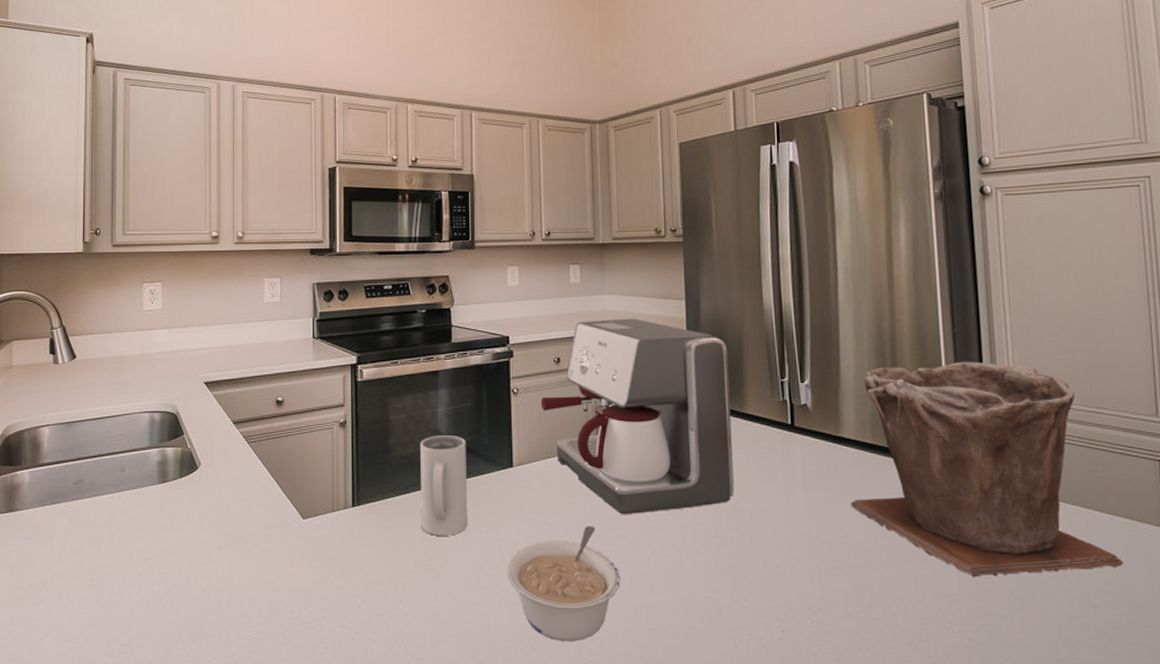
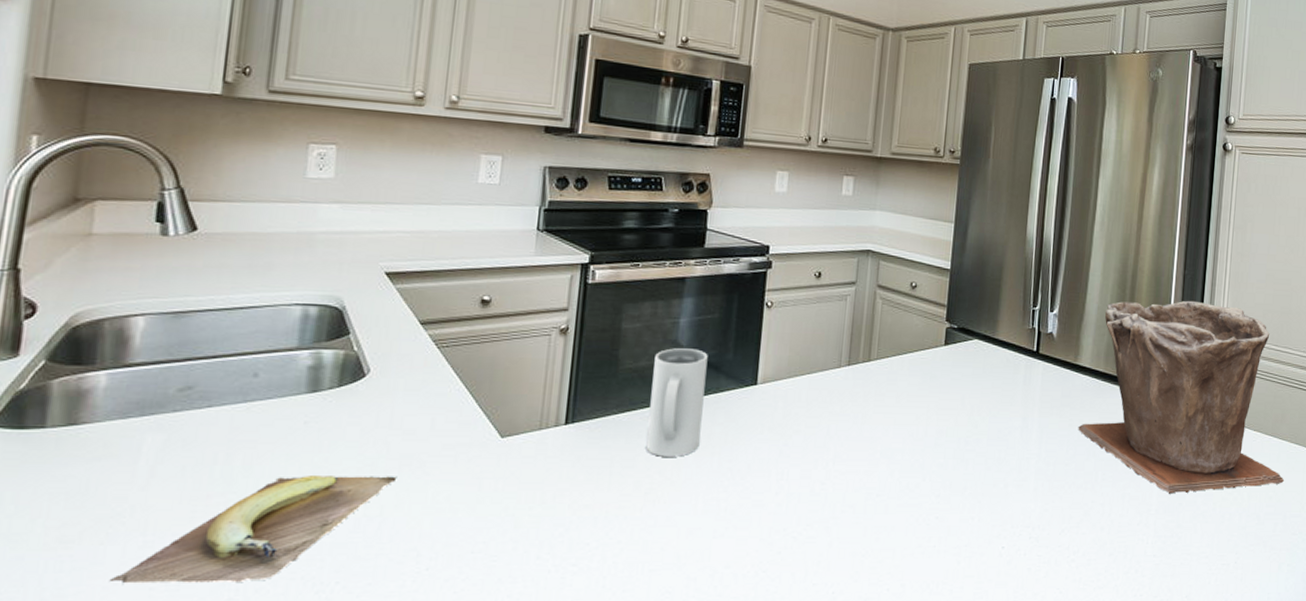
banana: none [42,552,228,638] -> present [108,476,397,584]
legume: present [507,526,620,642] -> none [737,447,855,565]
coffee maker: present [540,318,734,515] -> none [795,236,988,436]

